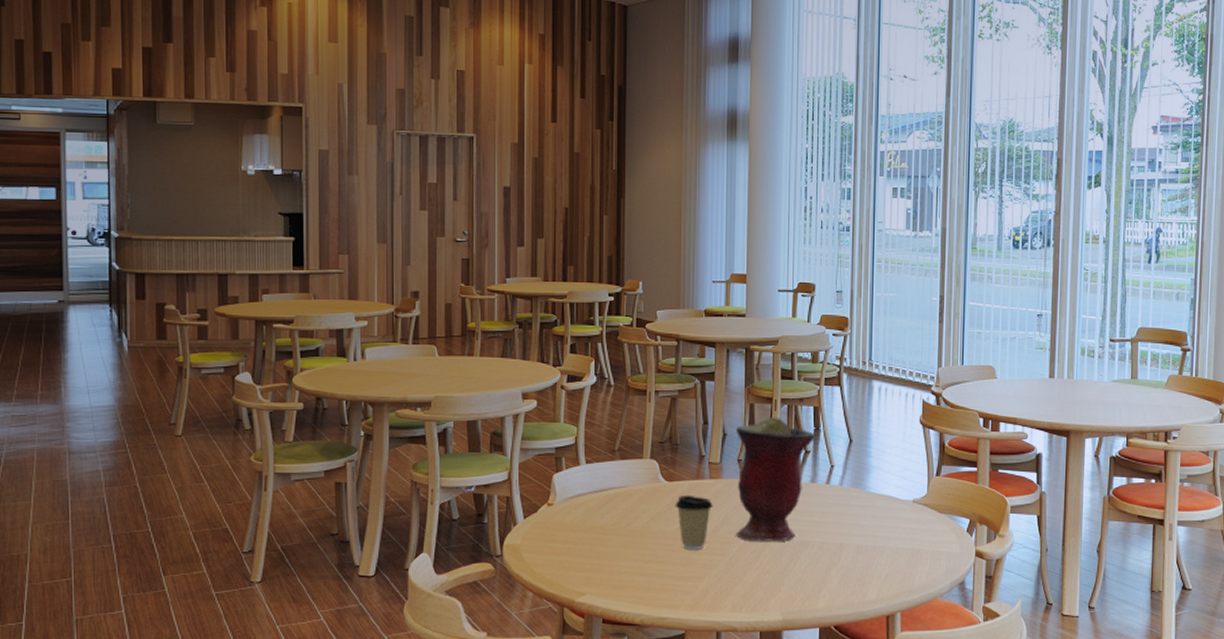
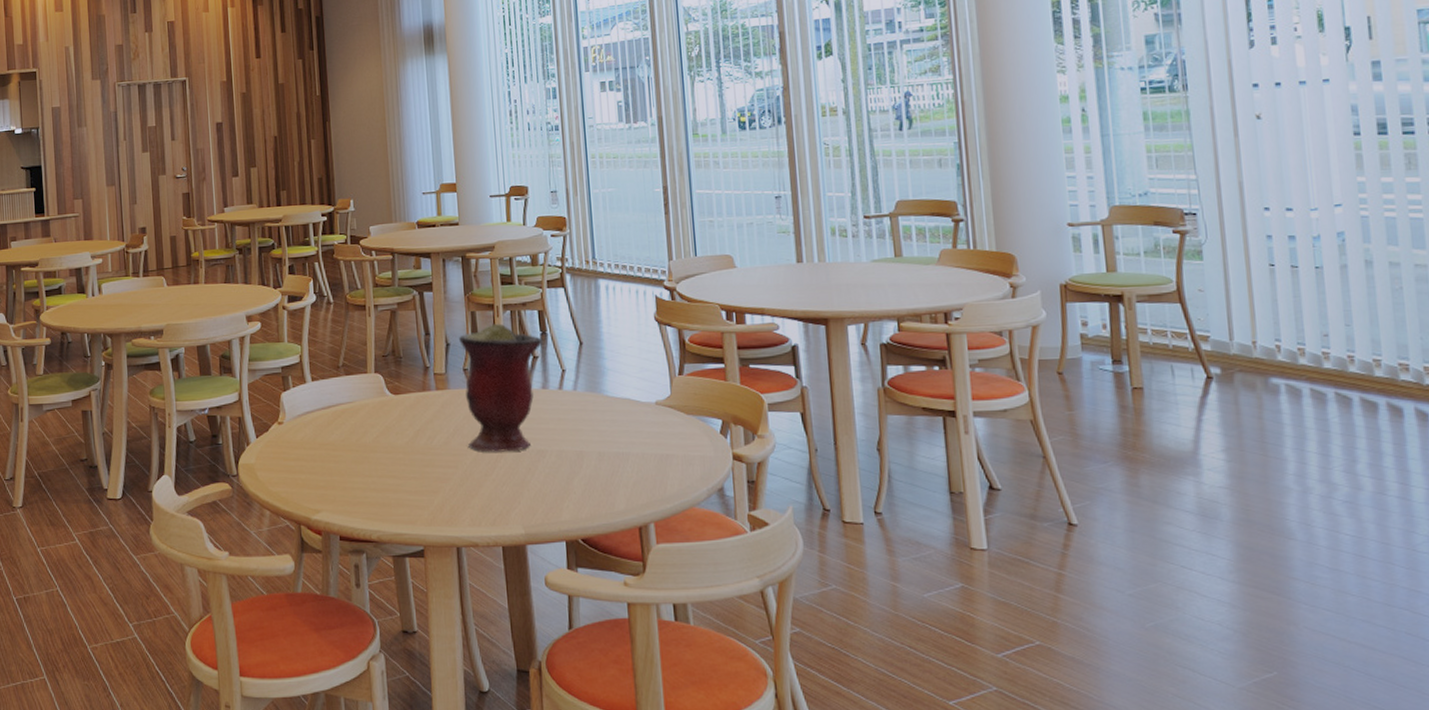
coffee cup: present [675,495,713,549] -> none [403,407,442,463]

